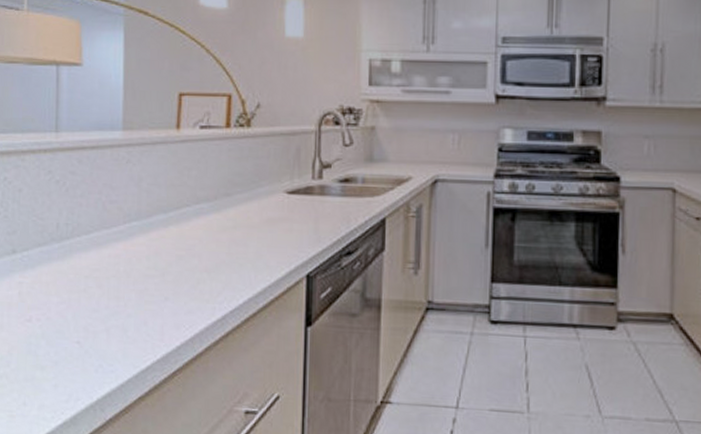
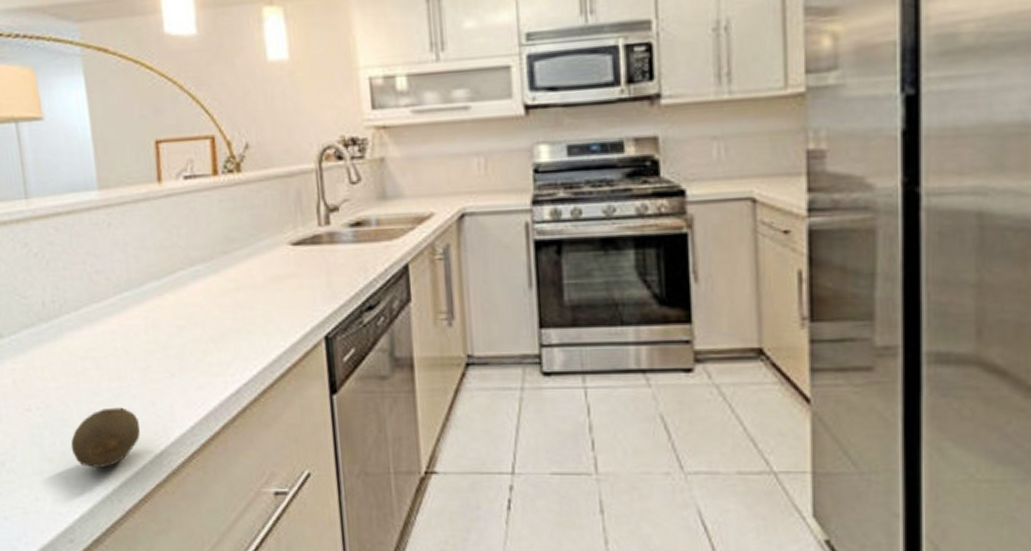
fruit: none [64,324,130,379] -> present [70,407,140,467]

